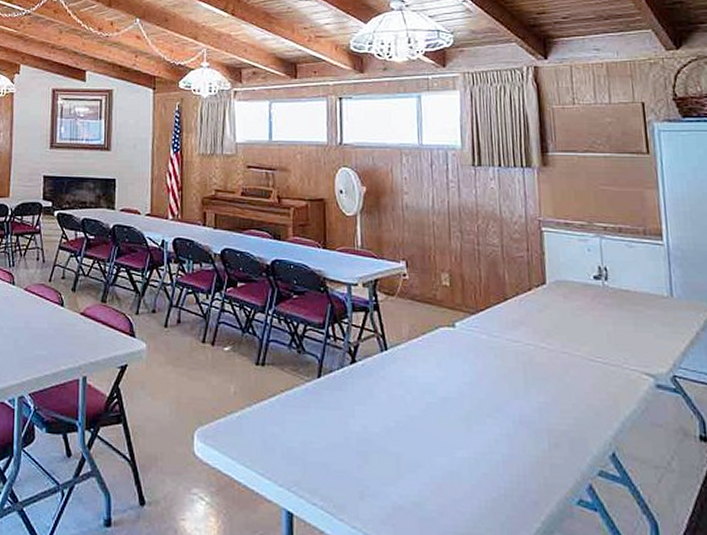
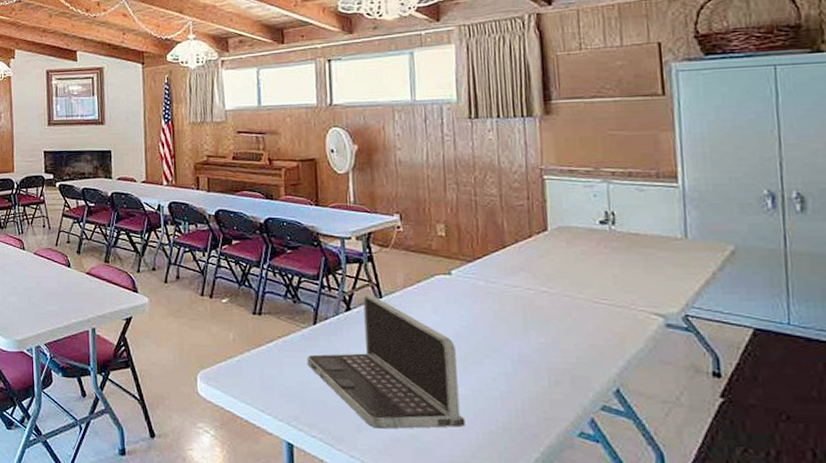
laptop: none [310,347,468,496] -> present [307,295,466,429]

